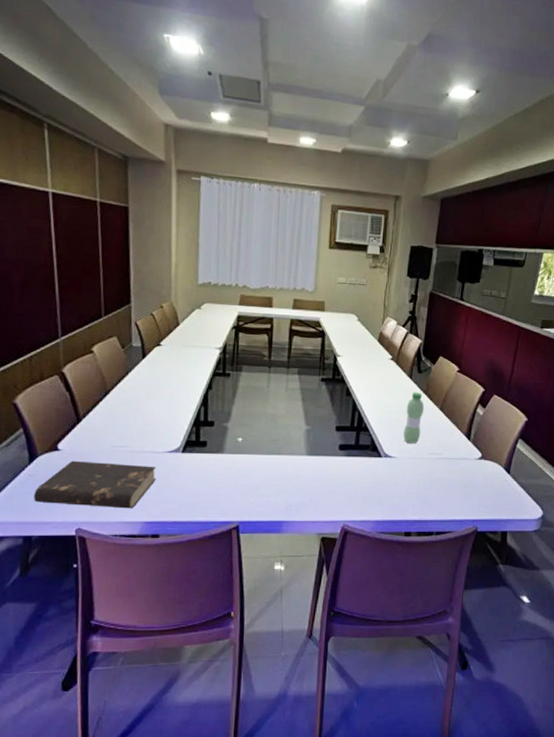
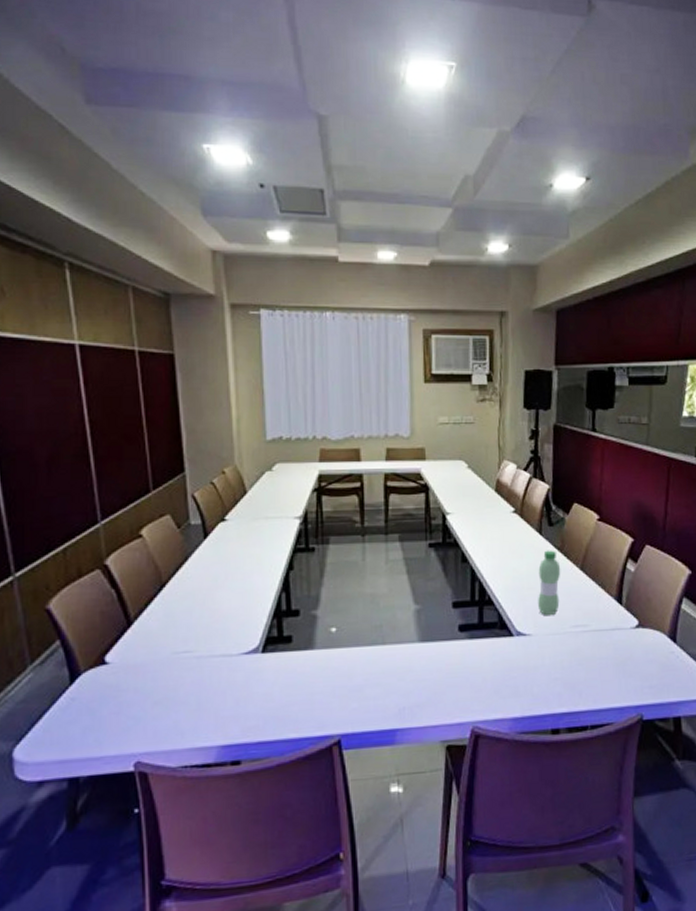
book: present [34,460,156,509] -> none [79,673,231,733]

